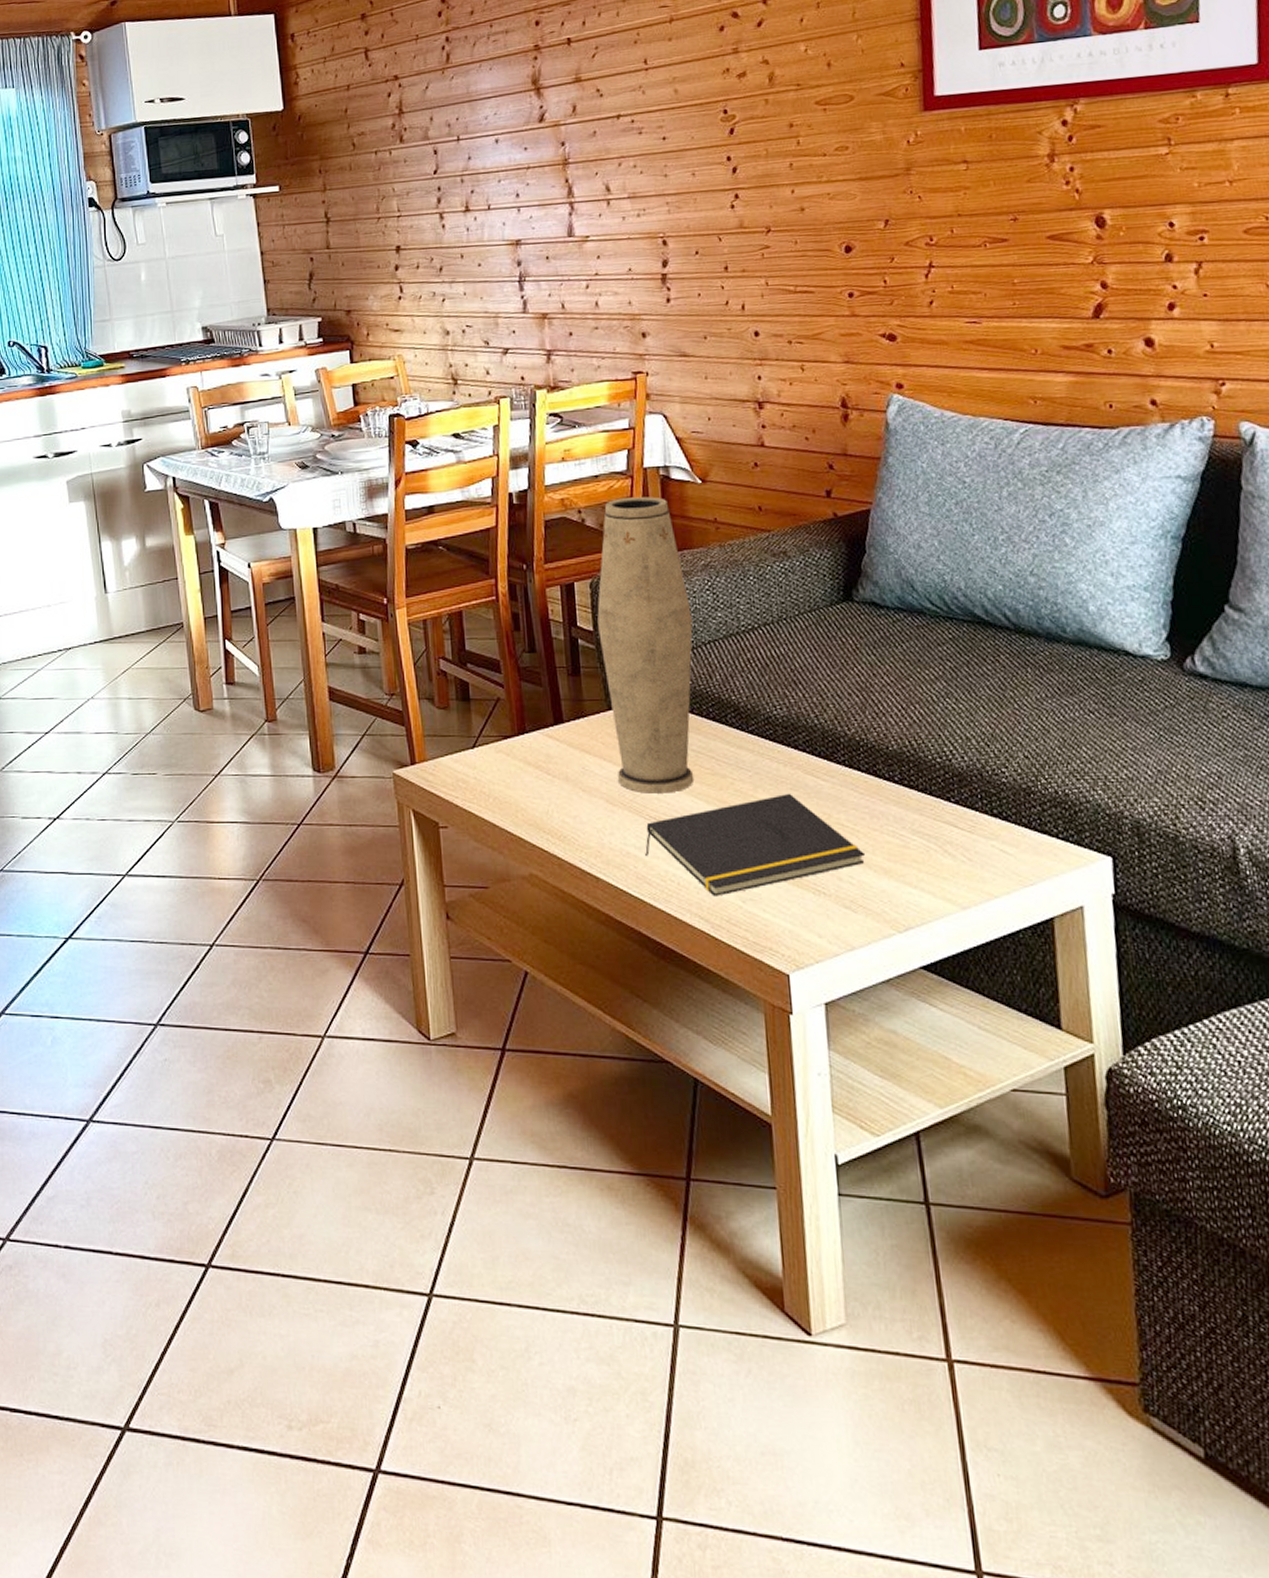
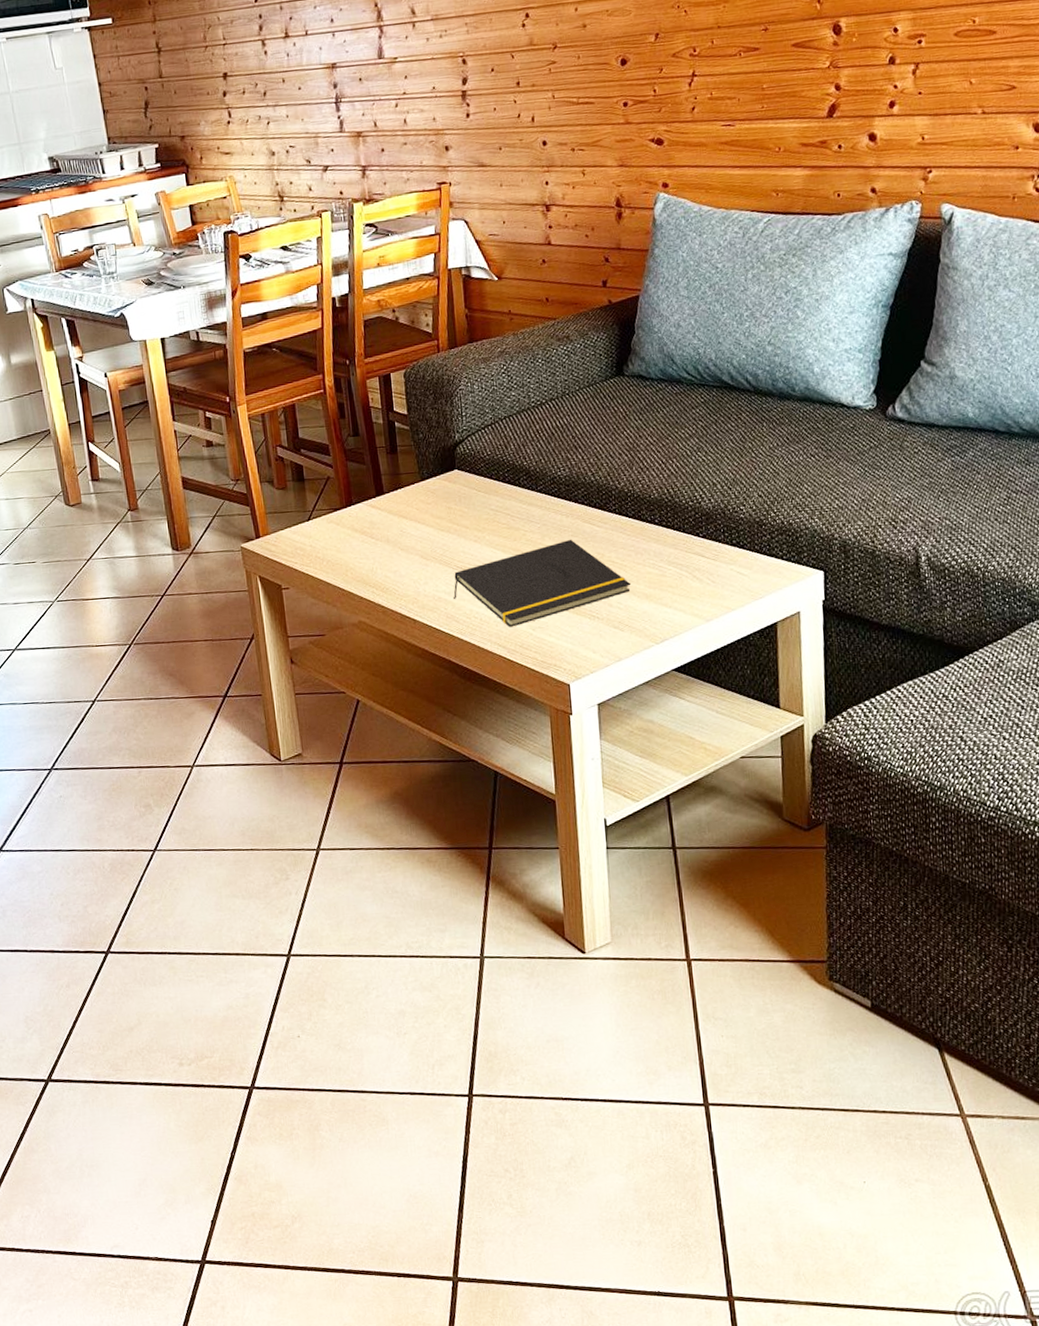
vase: present [597,496,695,794] -> none [410,294,493,548]

